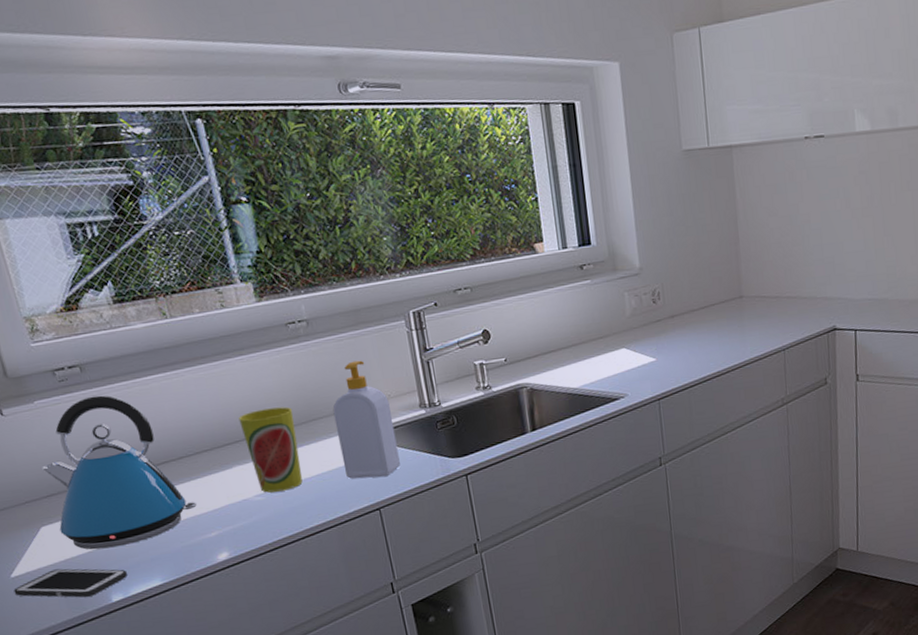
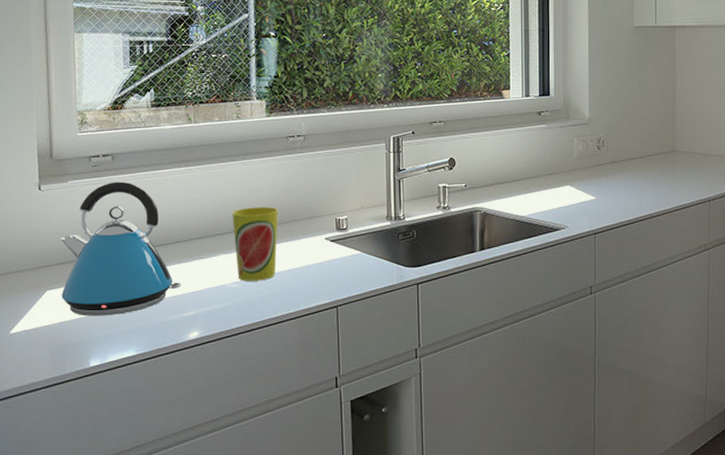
cell phone: present [13,568,127,598] -> none [9,330,108,359]
soap bottle: present [332,360,400,479] -> none [312,173,362,278]

